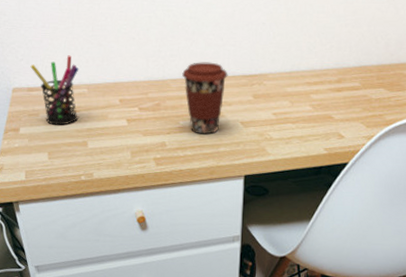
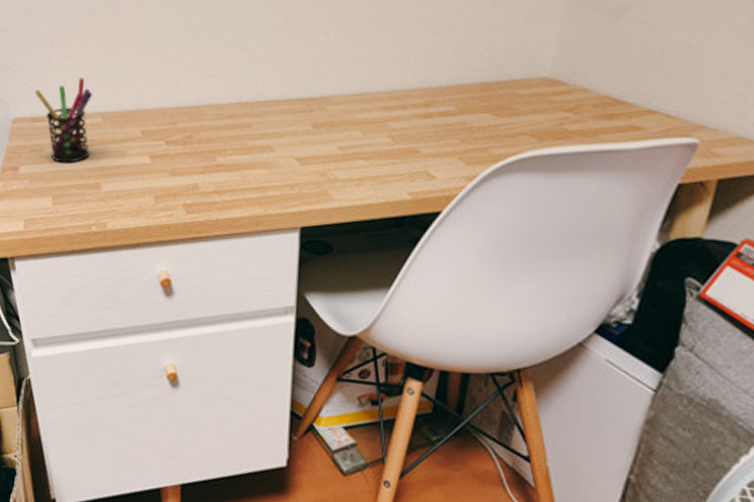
coffee cup: present [182,62,228,135] -> none [220,83,280,174]

